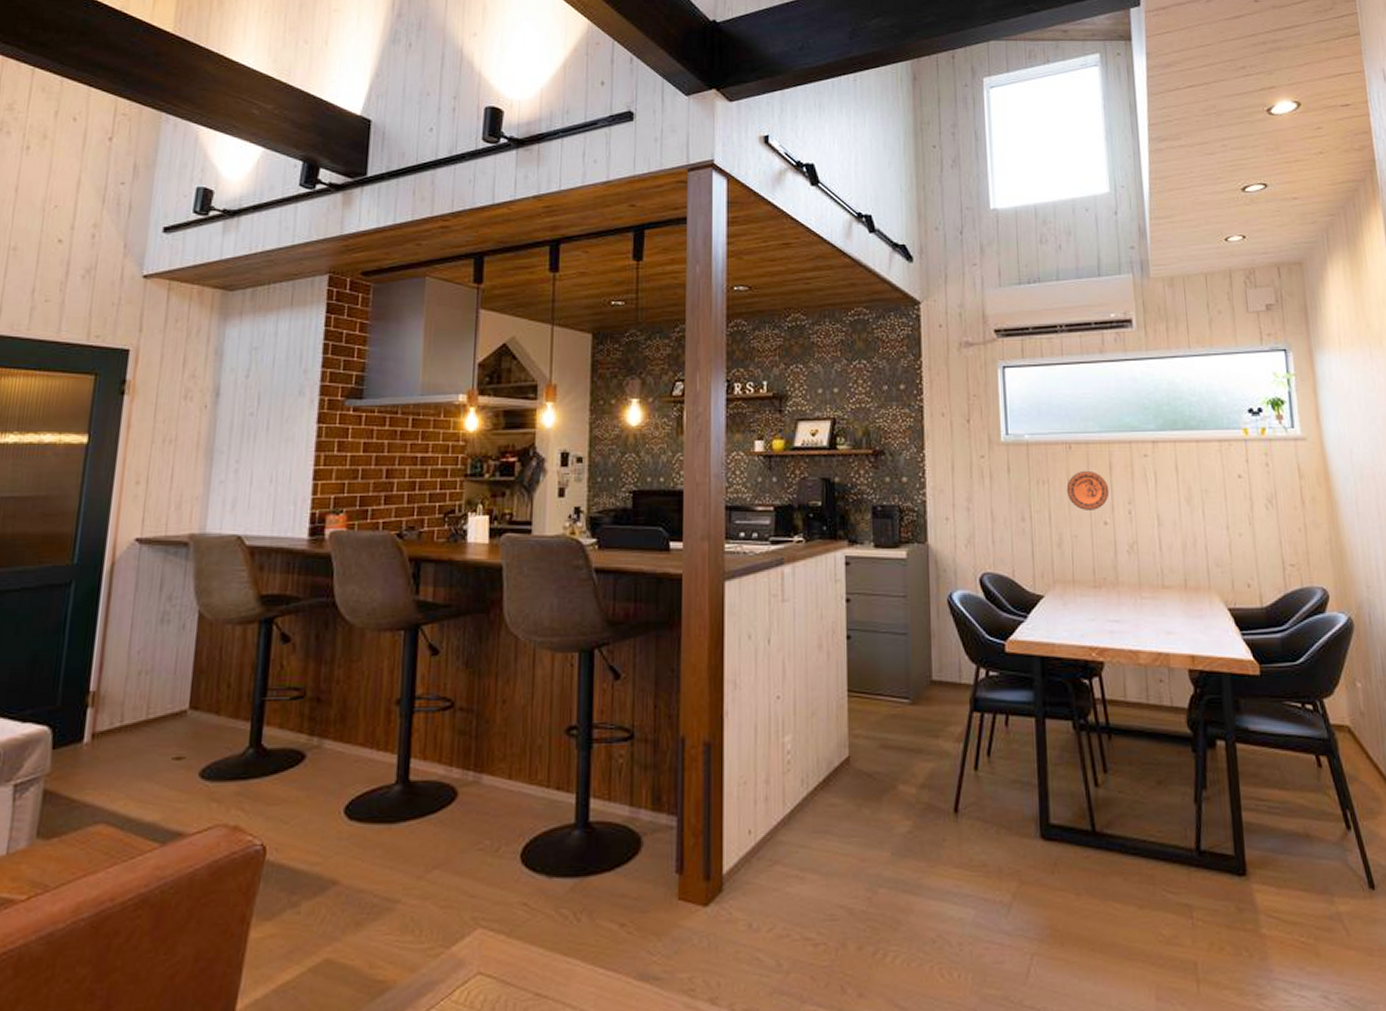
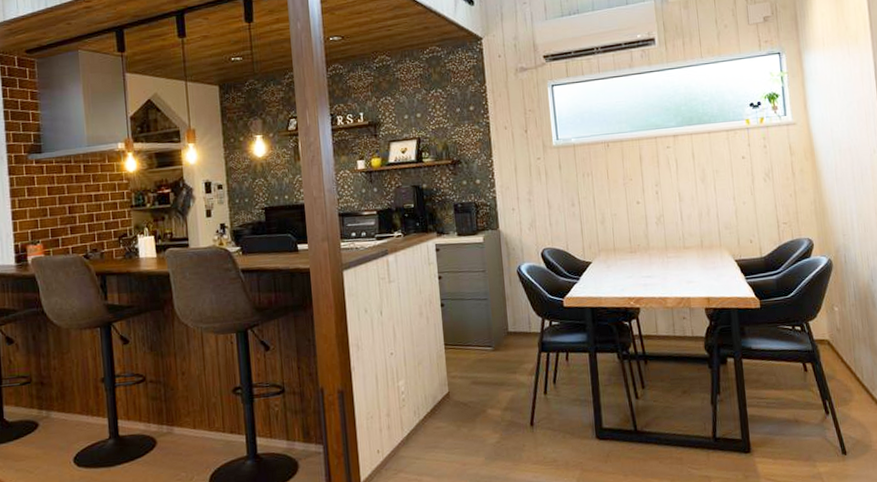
decorative plate: present [1066,470,1110,510] -> none [606,162,641,194]

